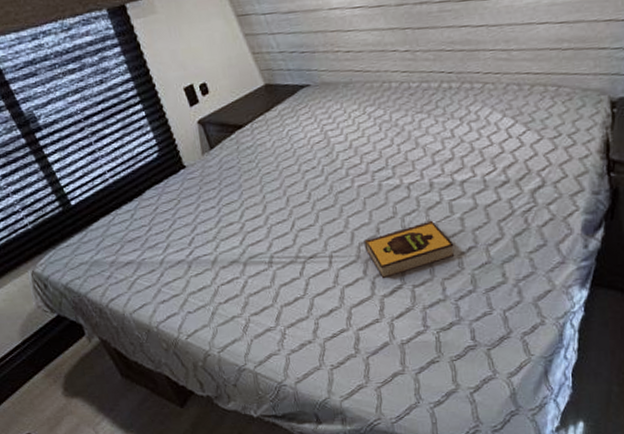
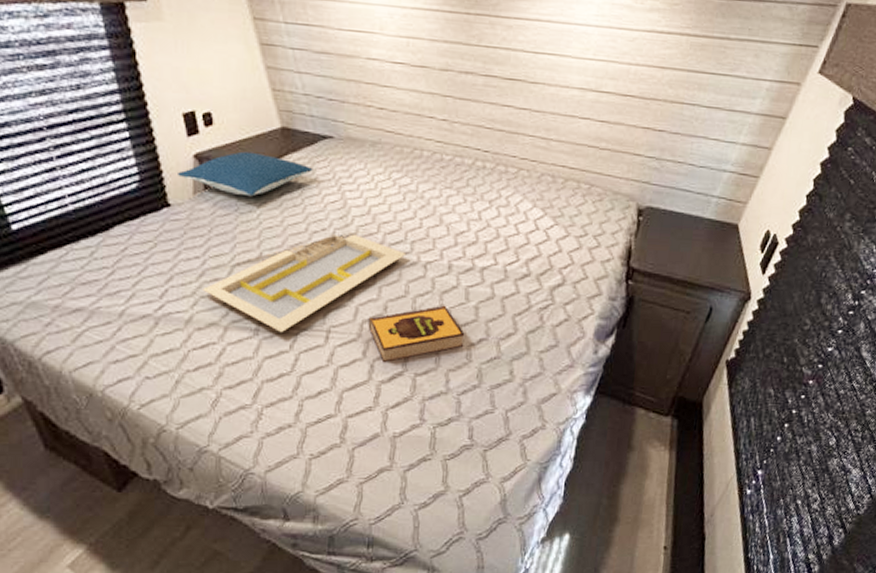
pillow: none [187,110,297,149] -> present [178,151,313,197]
serving tray: none [221,168,389,262] -> present [203,234,405,332]

